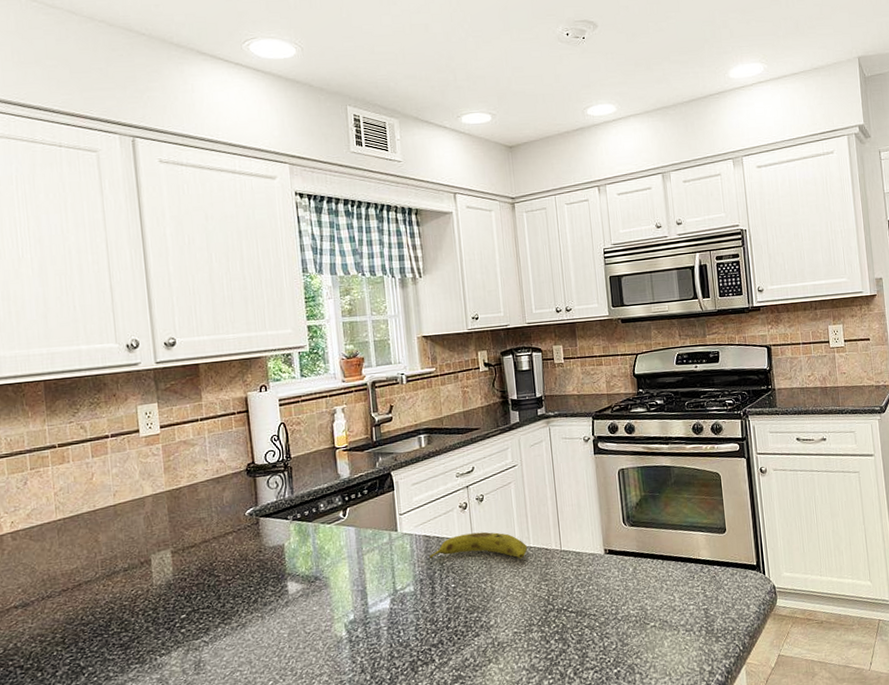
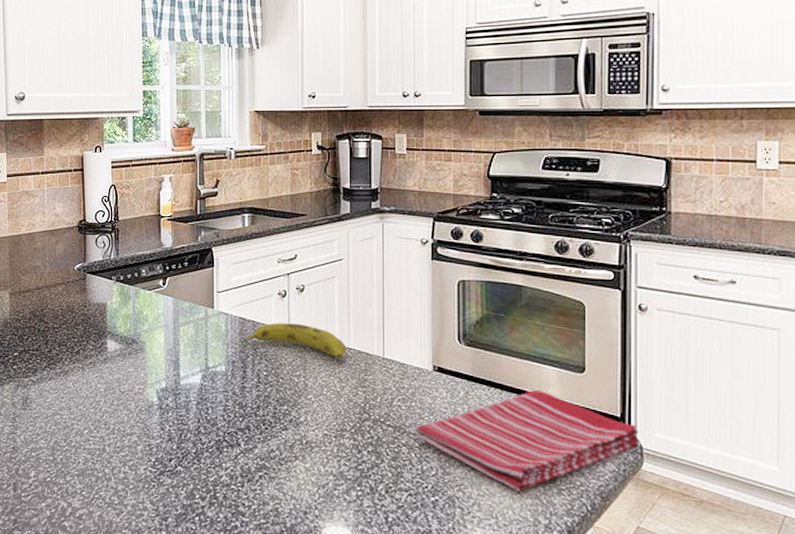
dish towel: none [594,554,773,647] -> present [415,389,640,492]

